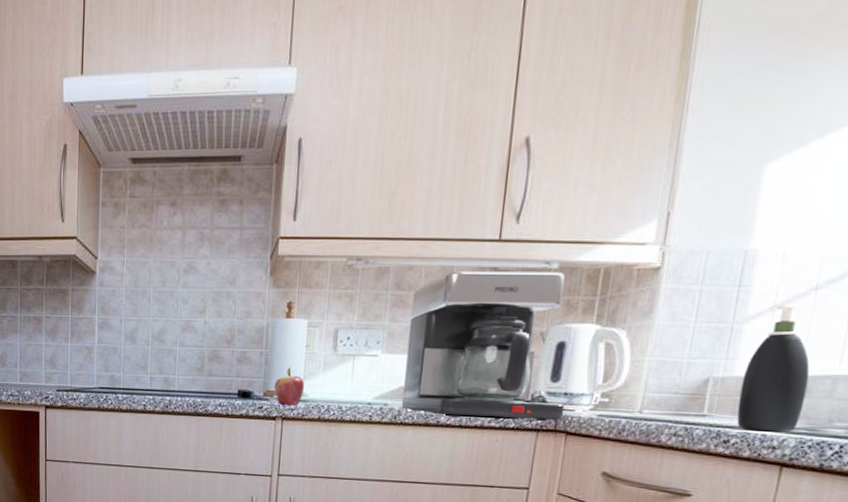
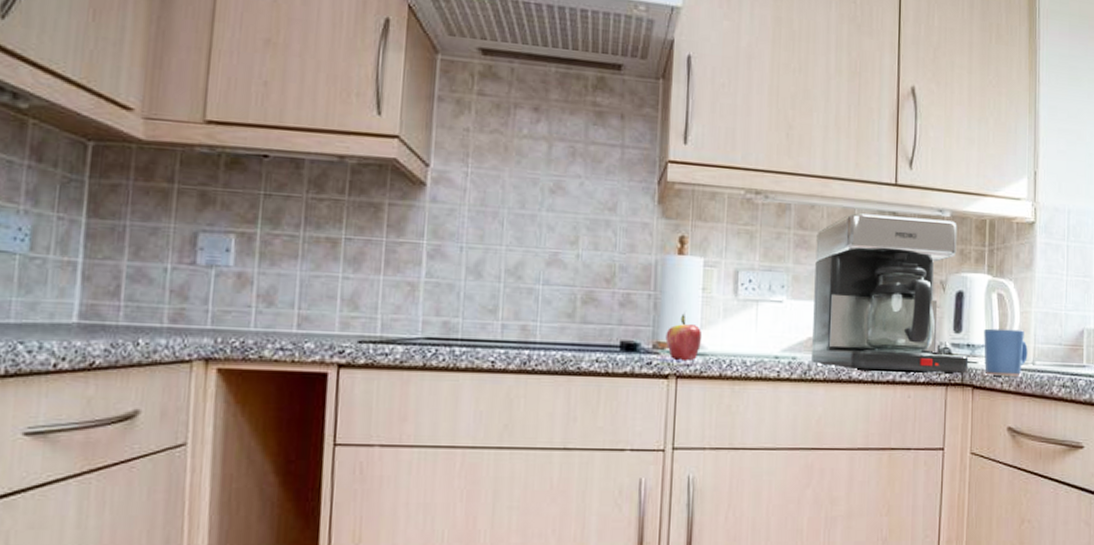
mug: none [581,377,636,424] -> present [983,328,1028,376]

